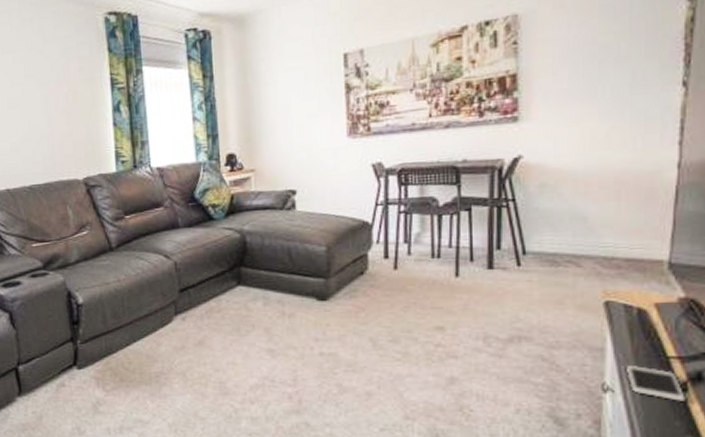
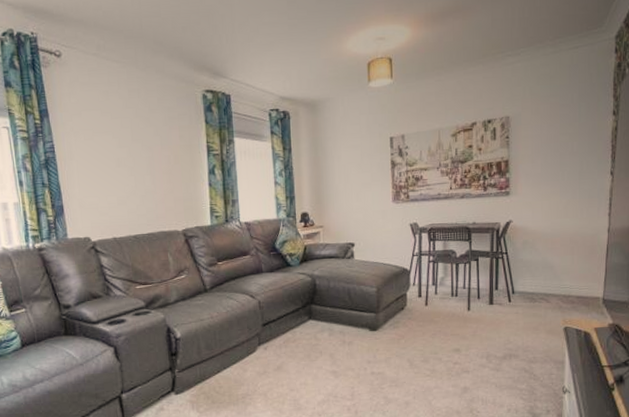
smartphone: present [627,366,686,401] -> none [578,373,613,397]

